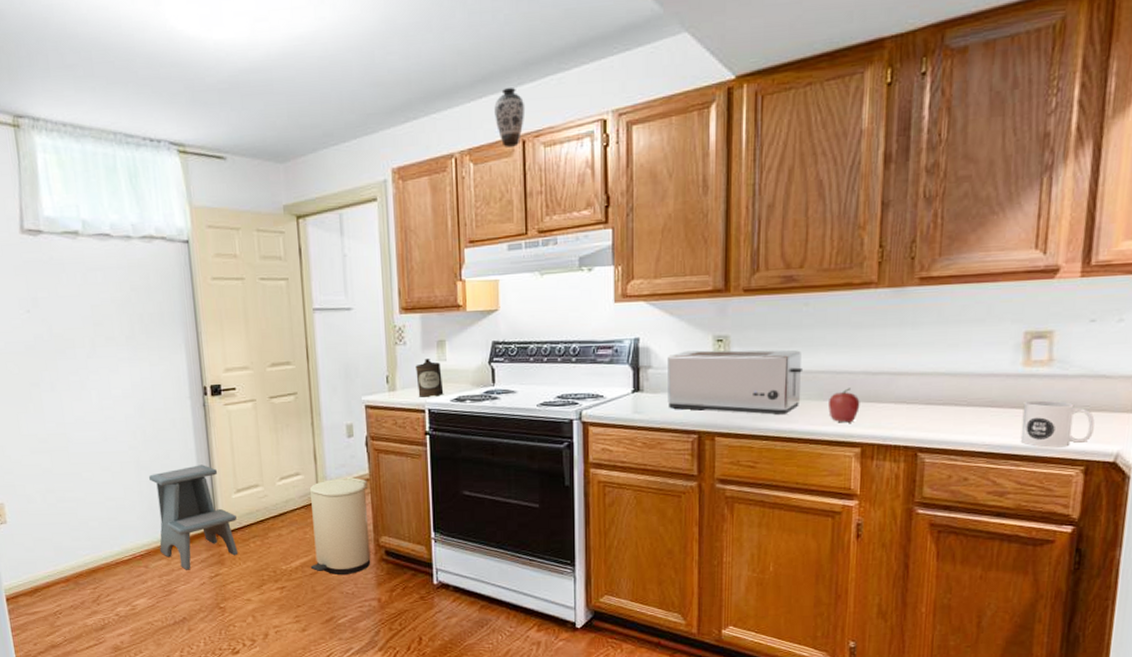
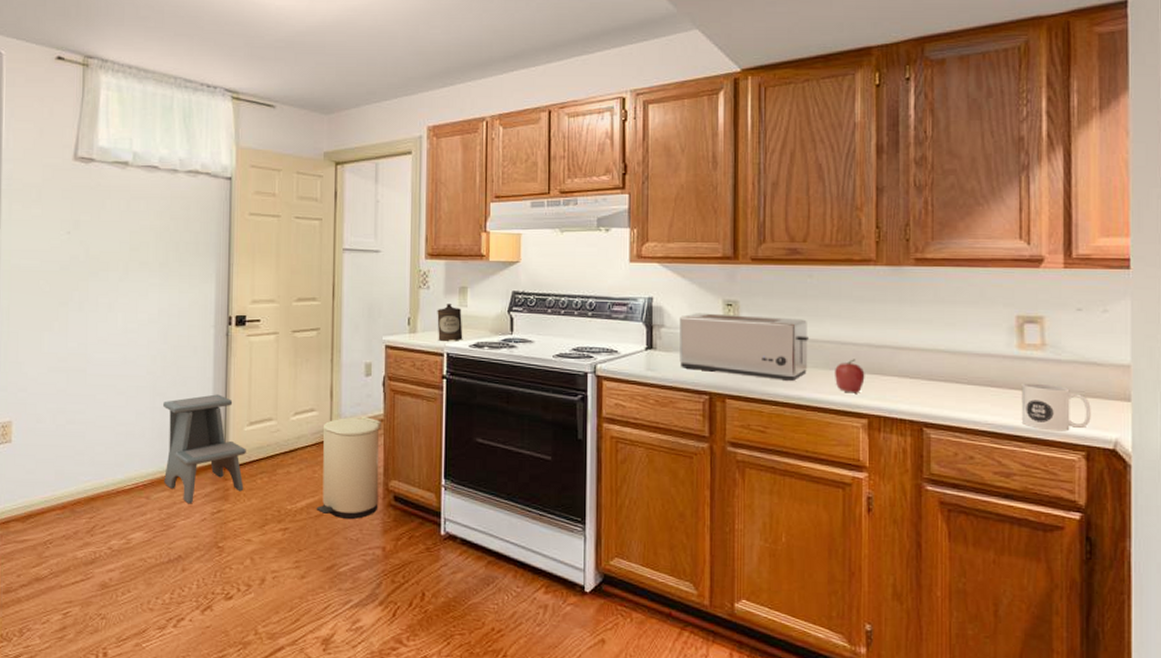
decorative vase: present [494,88,526,149] -> none [524,65,552,117]

